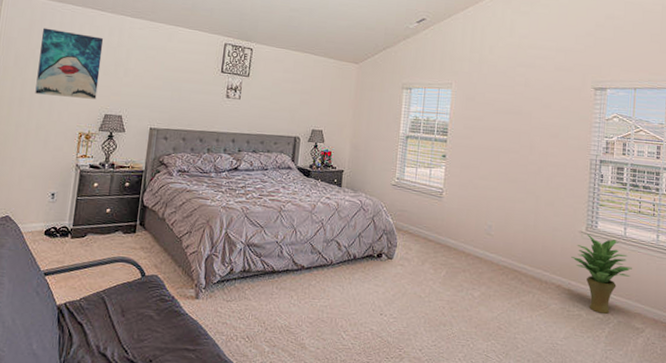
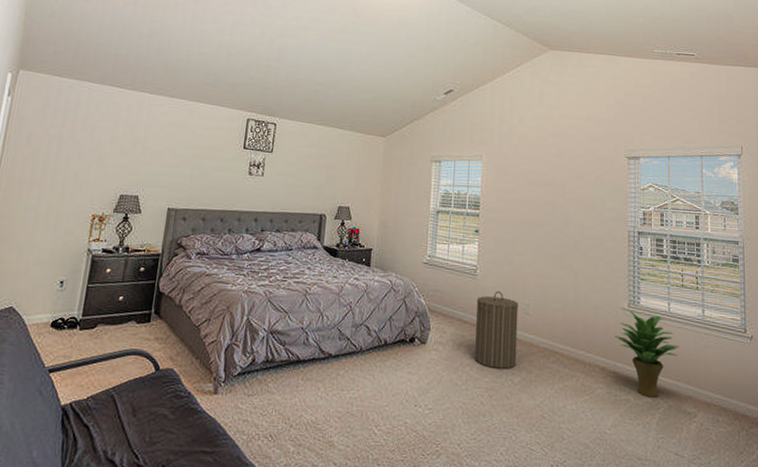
wall art: present [35,28,104,99] -> none [47,106,122,179]
laundry hamper: none [438,212,481,284] -> present [475,290,518,369]

